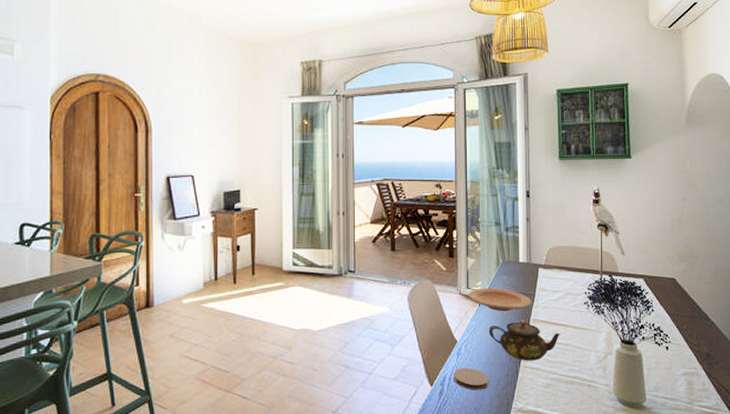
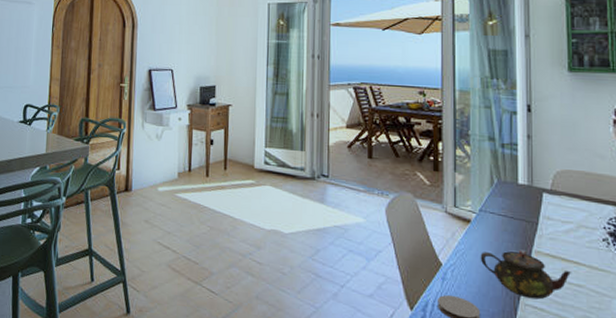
plate: present [468,287,532,312] -> none [456,208,534,239]

